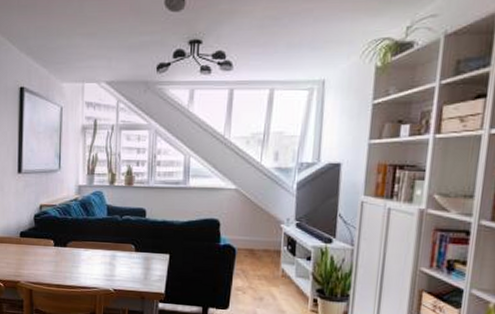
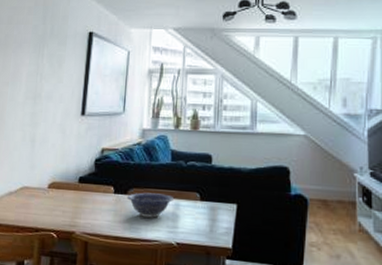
decorative bowl: none [66,245,110,268] -> present [126,192,173,218]

